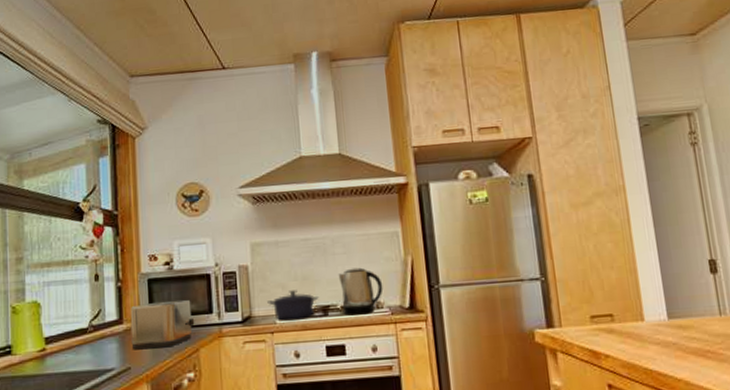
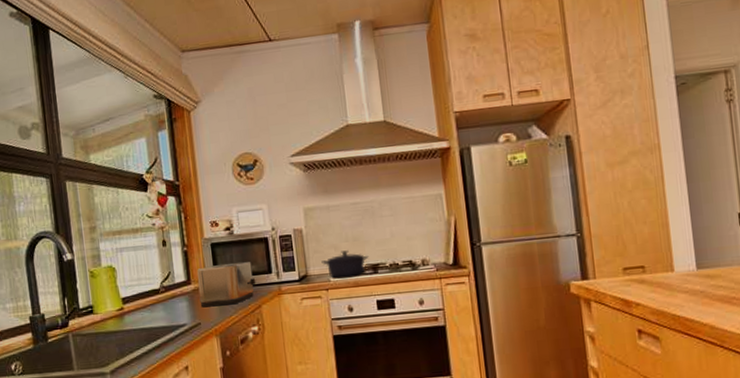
kettle: present [338,267,383,317] -> none [386,228,429,273]

